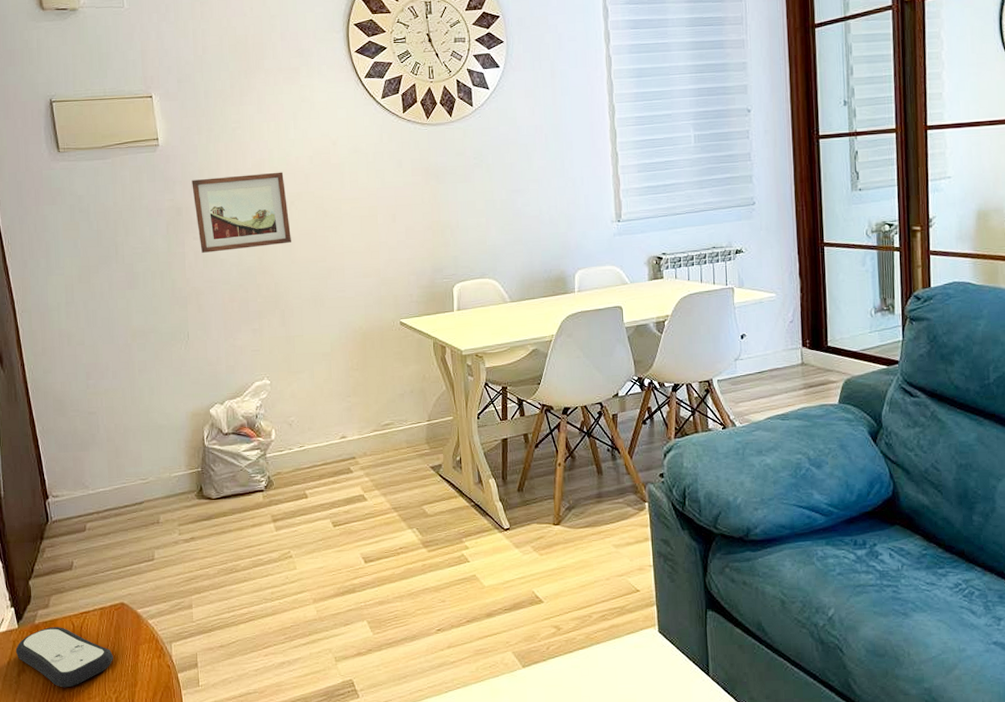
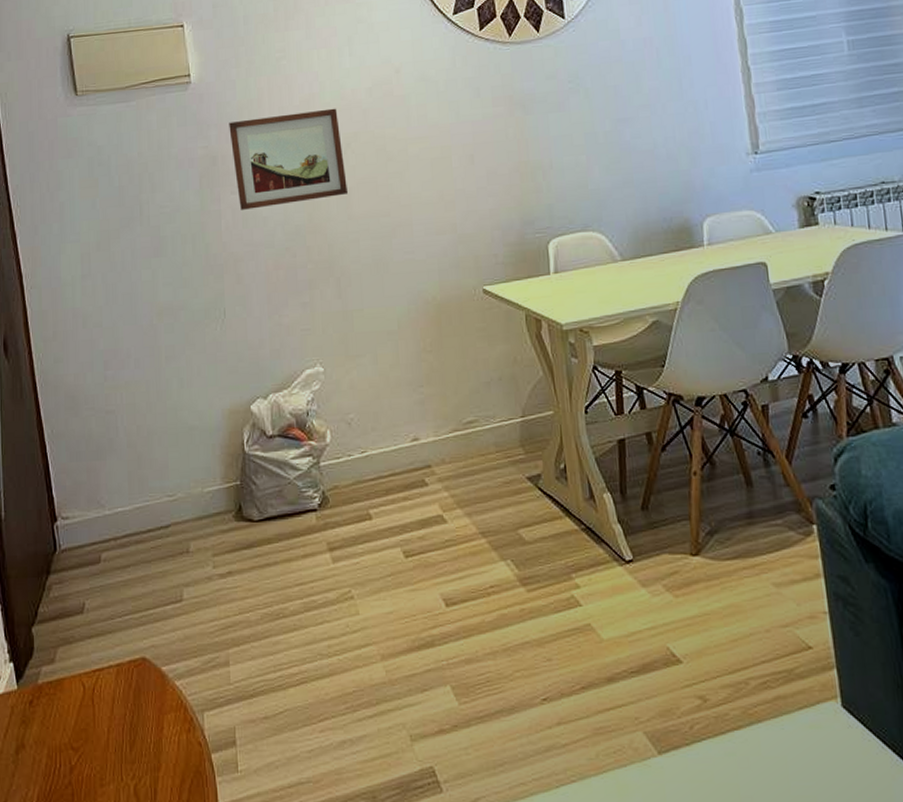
remote control: present [15,627,114,688] -> none [14,689,133,771]

